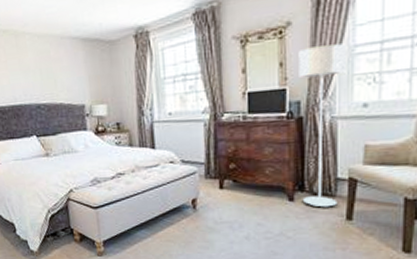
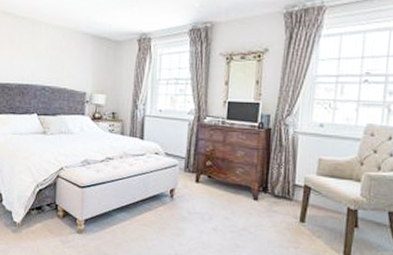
floor lamp: present [298,43,348,208] -> none [265,72,311,209]

